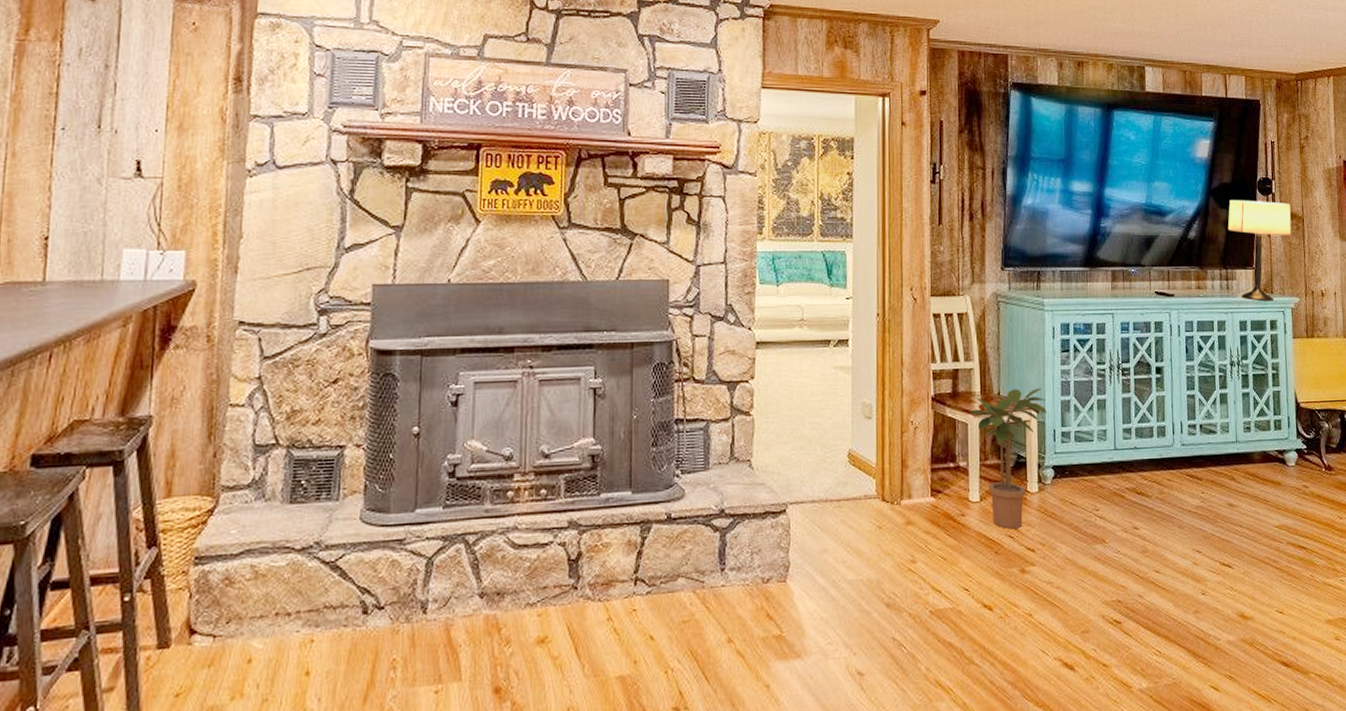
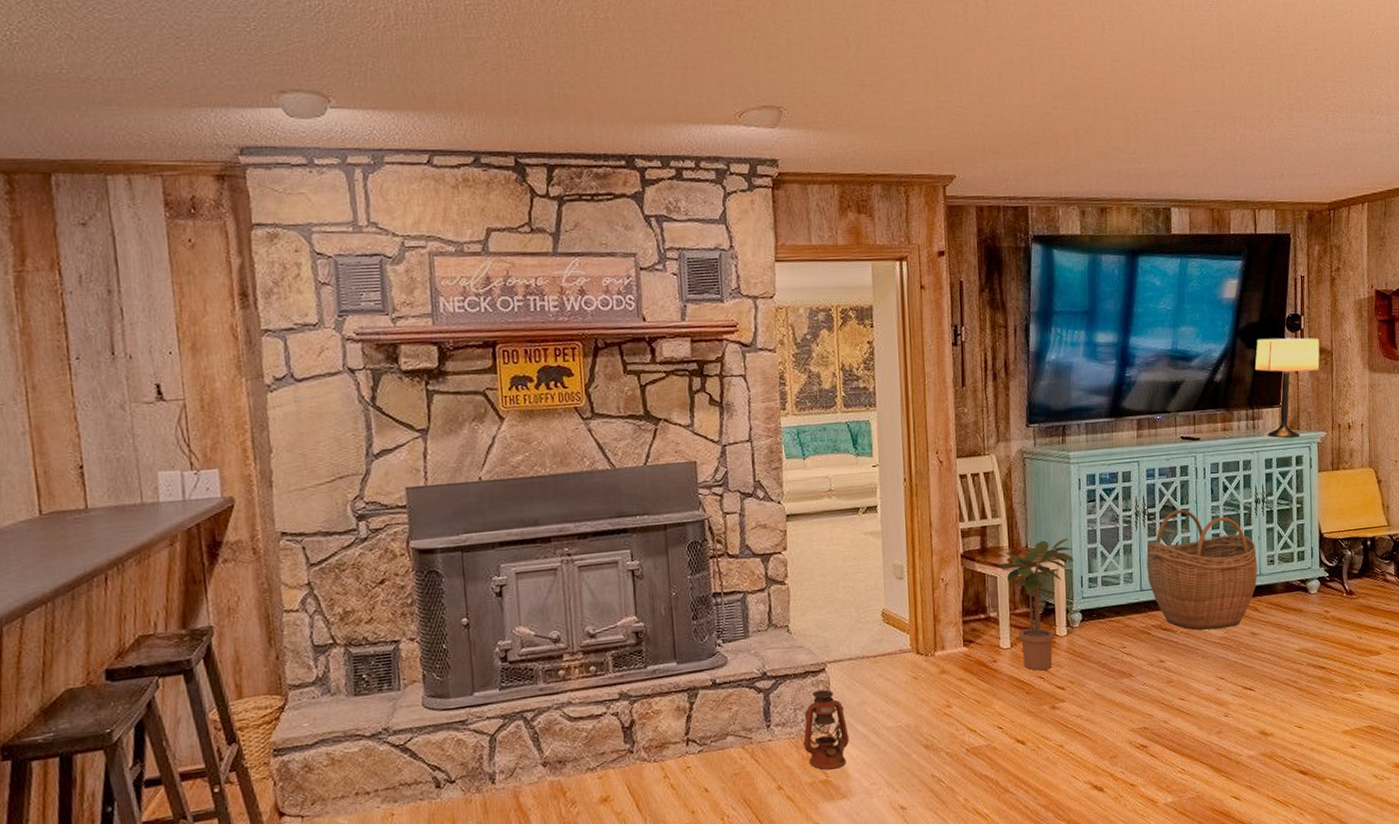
lantern: none [758,522,807,624] -> present [803,679,849,770]
woven basket: none [1121,366,1234,497] -> present [1146,509,1257,630]

